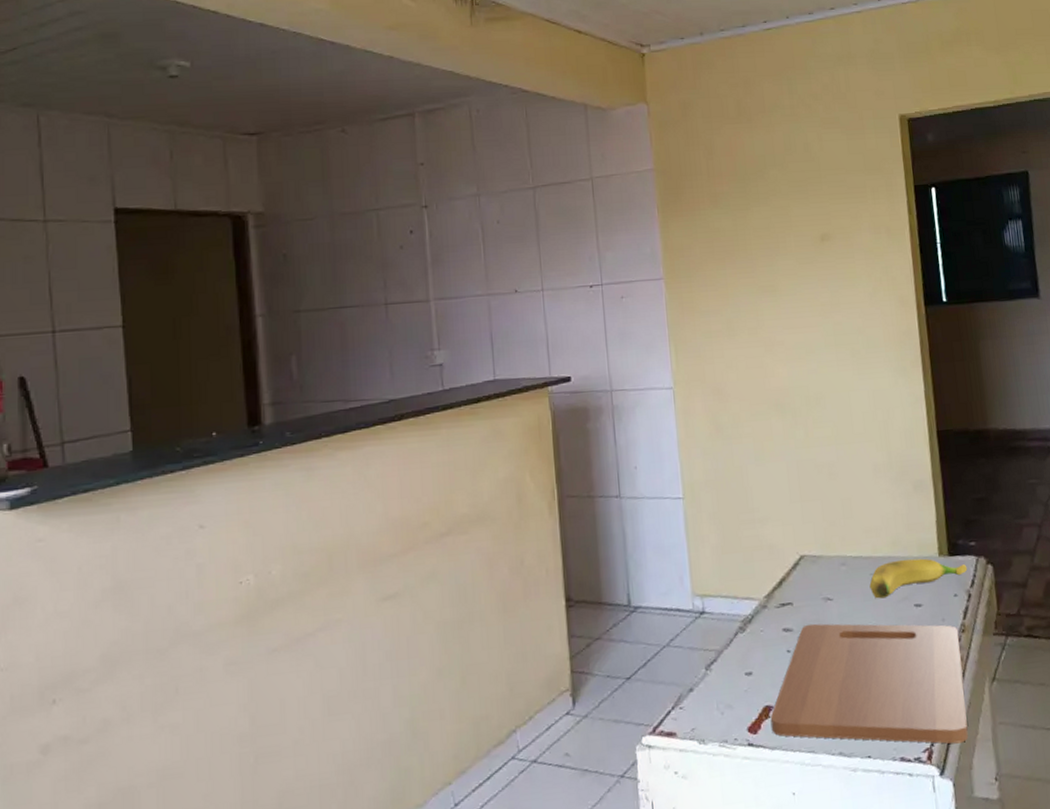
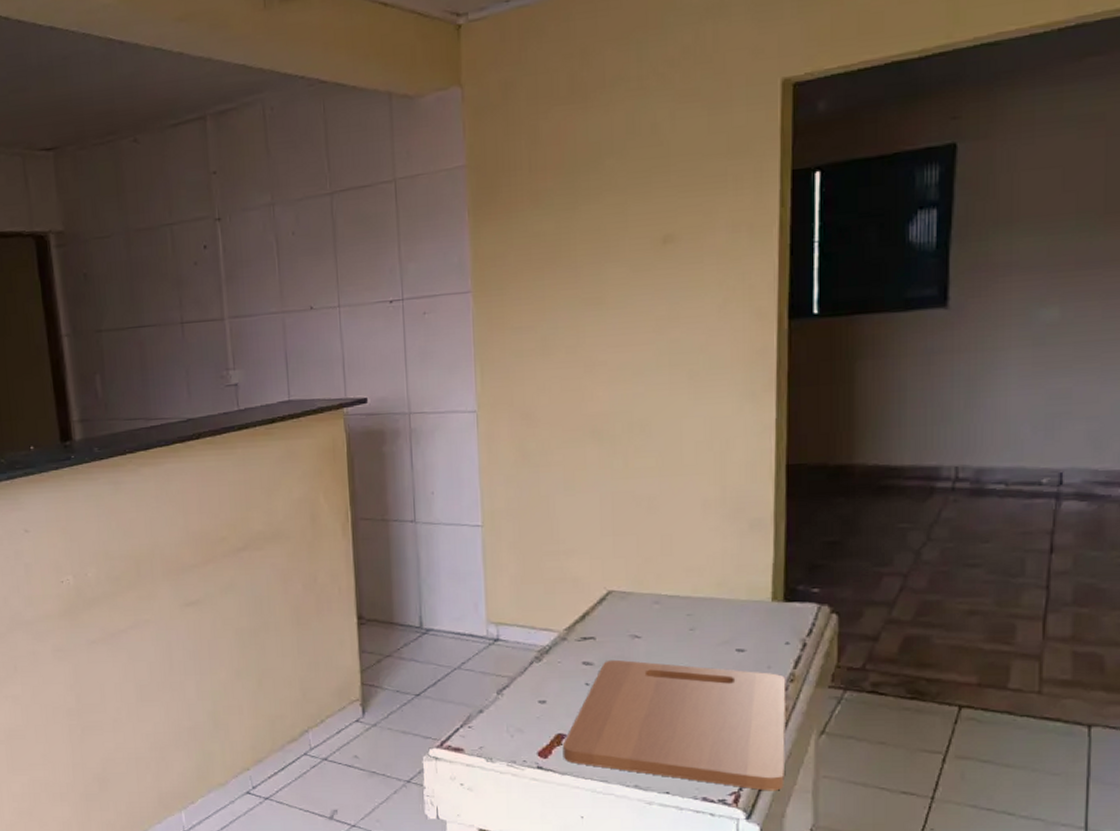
banana: present [869,558,968,599] -> none [685,601,806,641]

